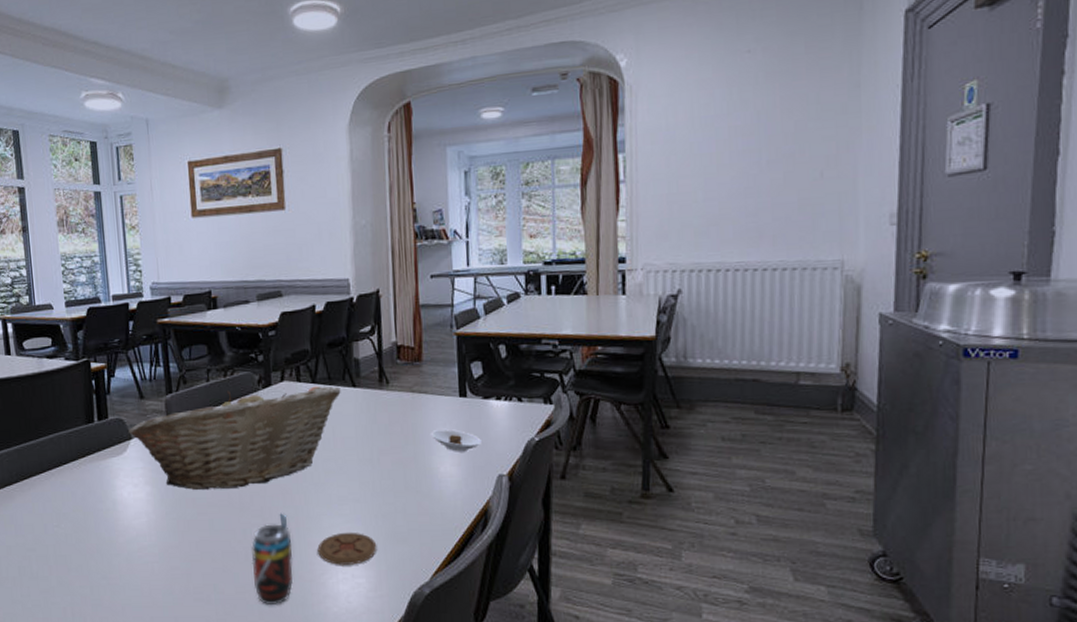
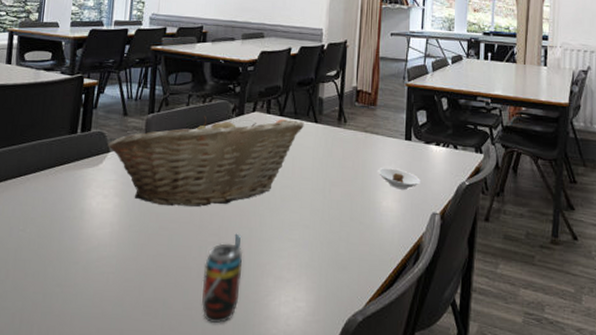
coaster: present [317,532,377,565] -> none [265,256,320,288]

